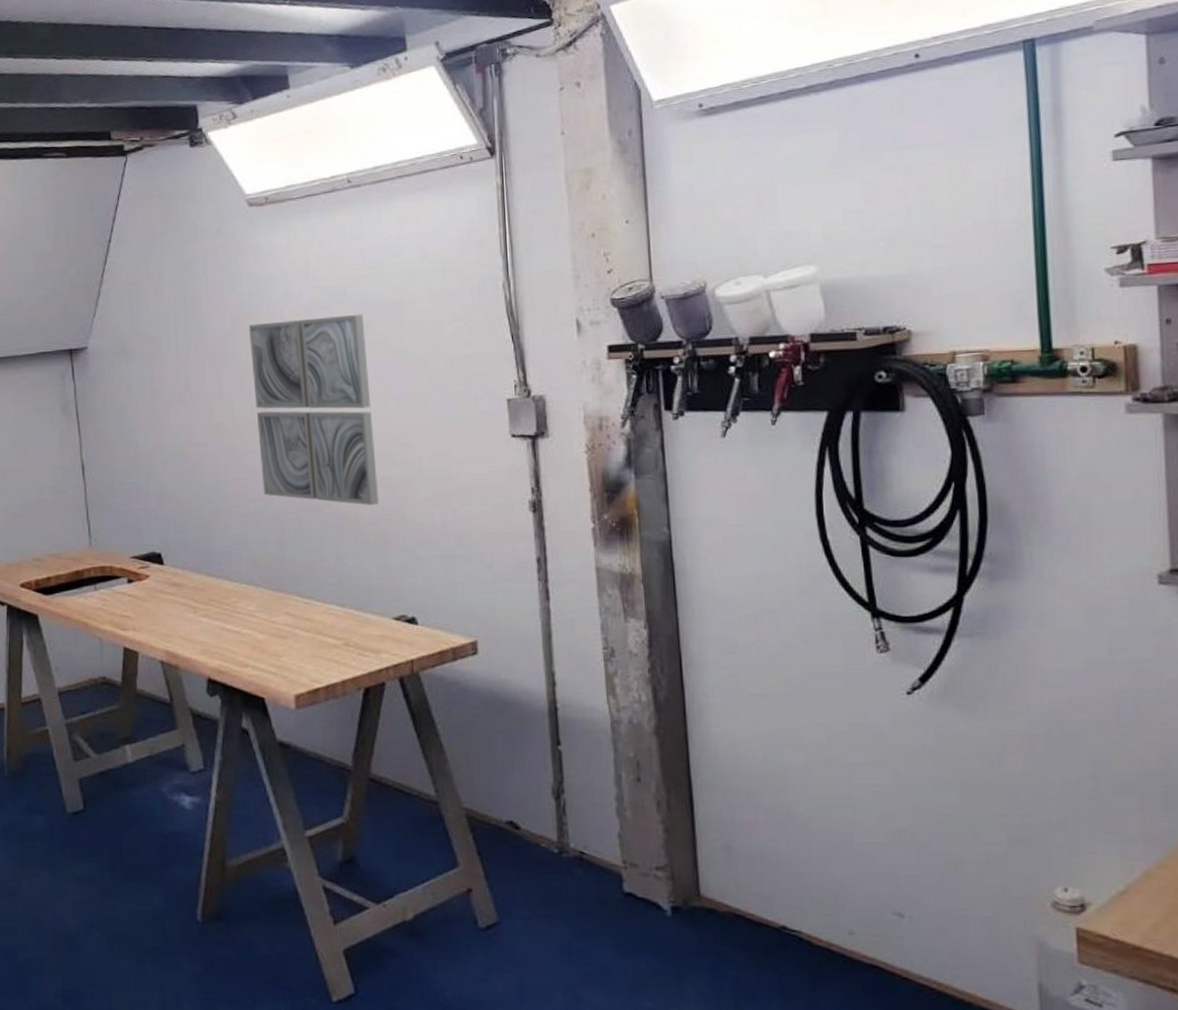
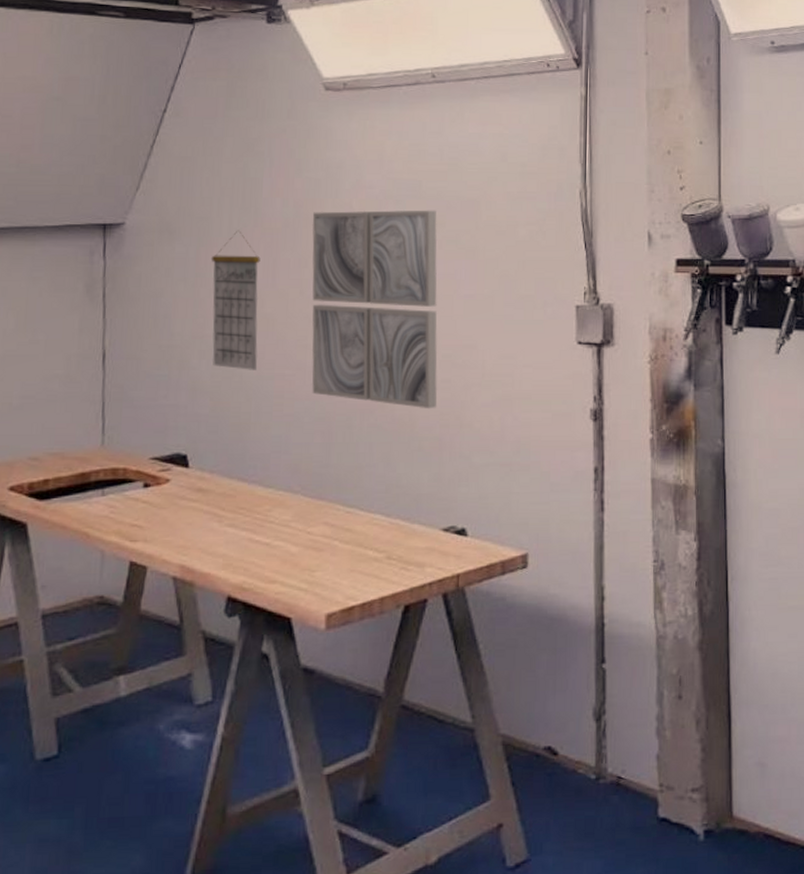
calendar: none [163,346,213,476] -> present [210,230,261,370]

